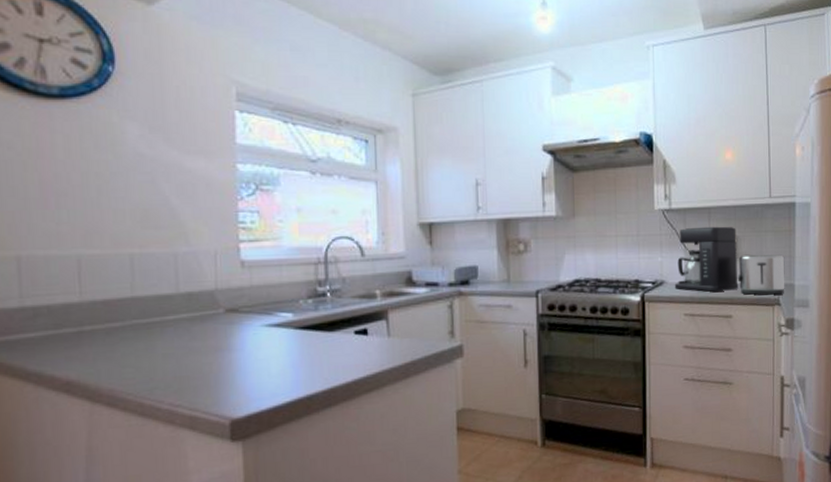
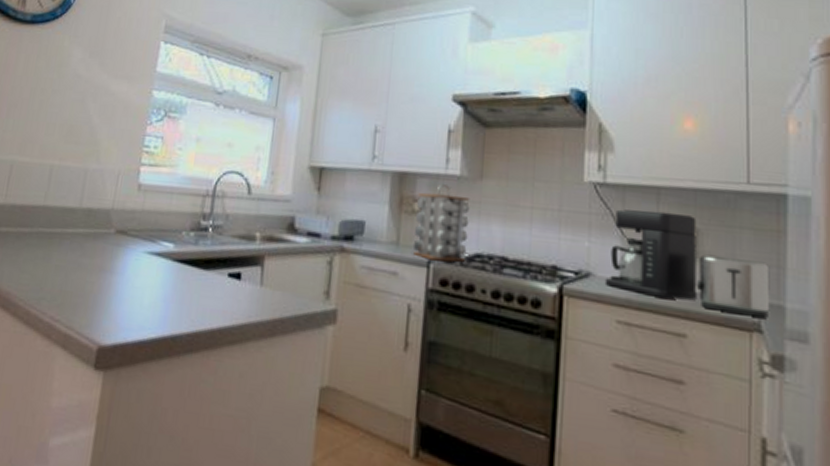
spice rack: none [522,224,568,291] -> present [413,183,470,263]

